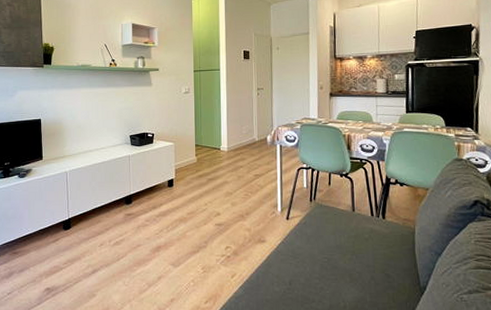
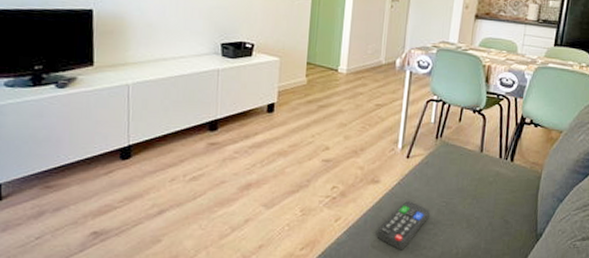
remote control: none [269,258,314,304] -> present [376,201,430,250]

